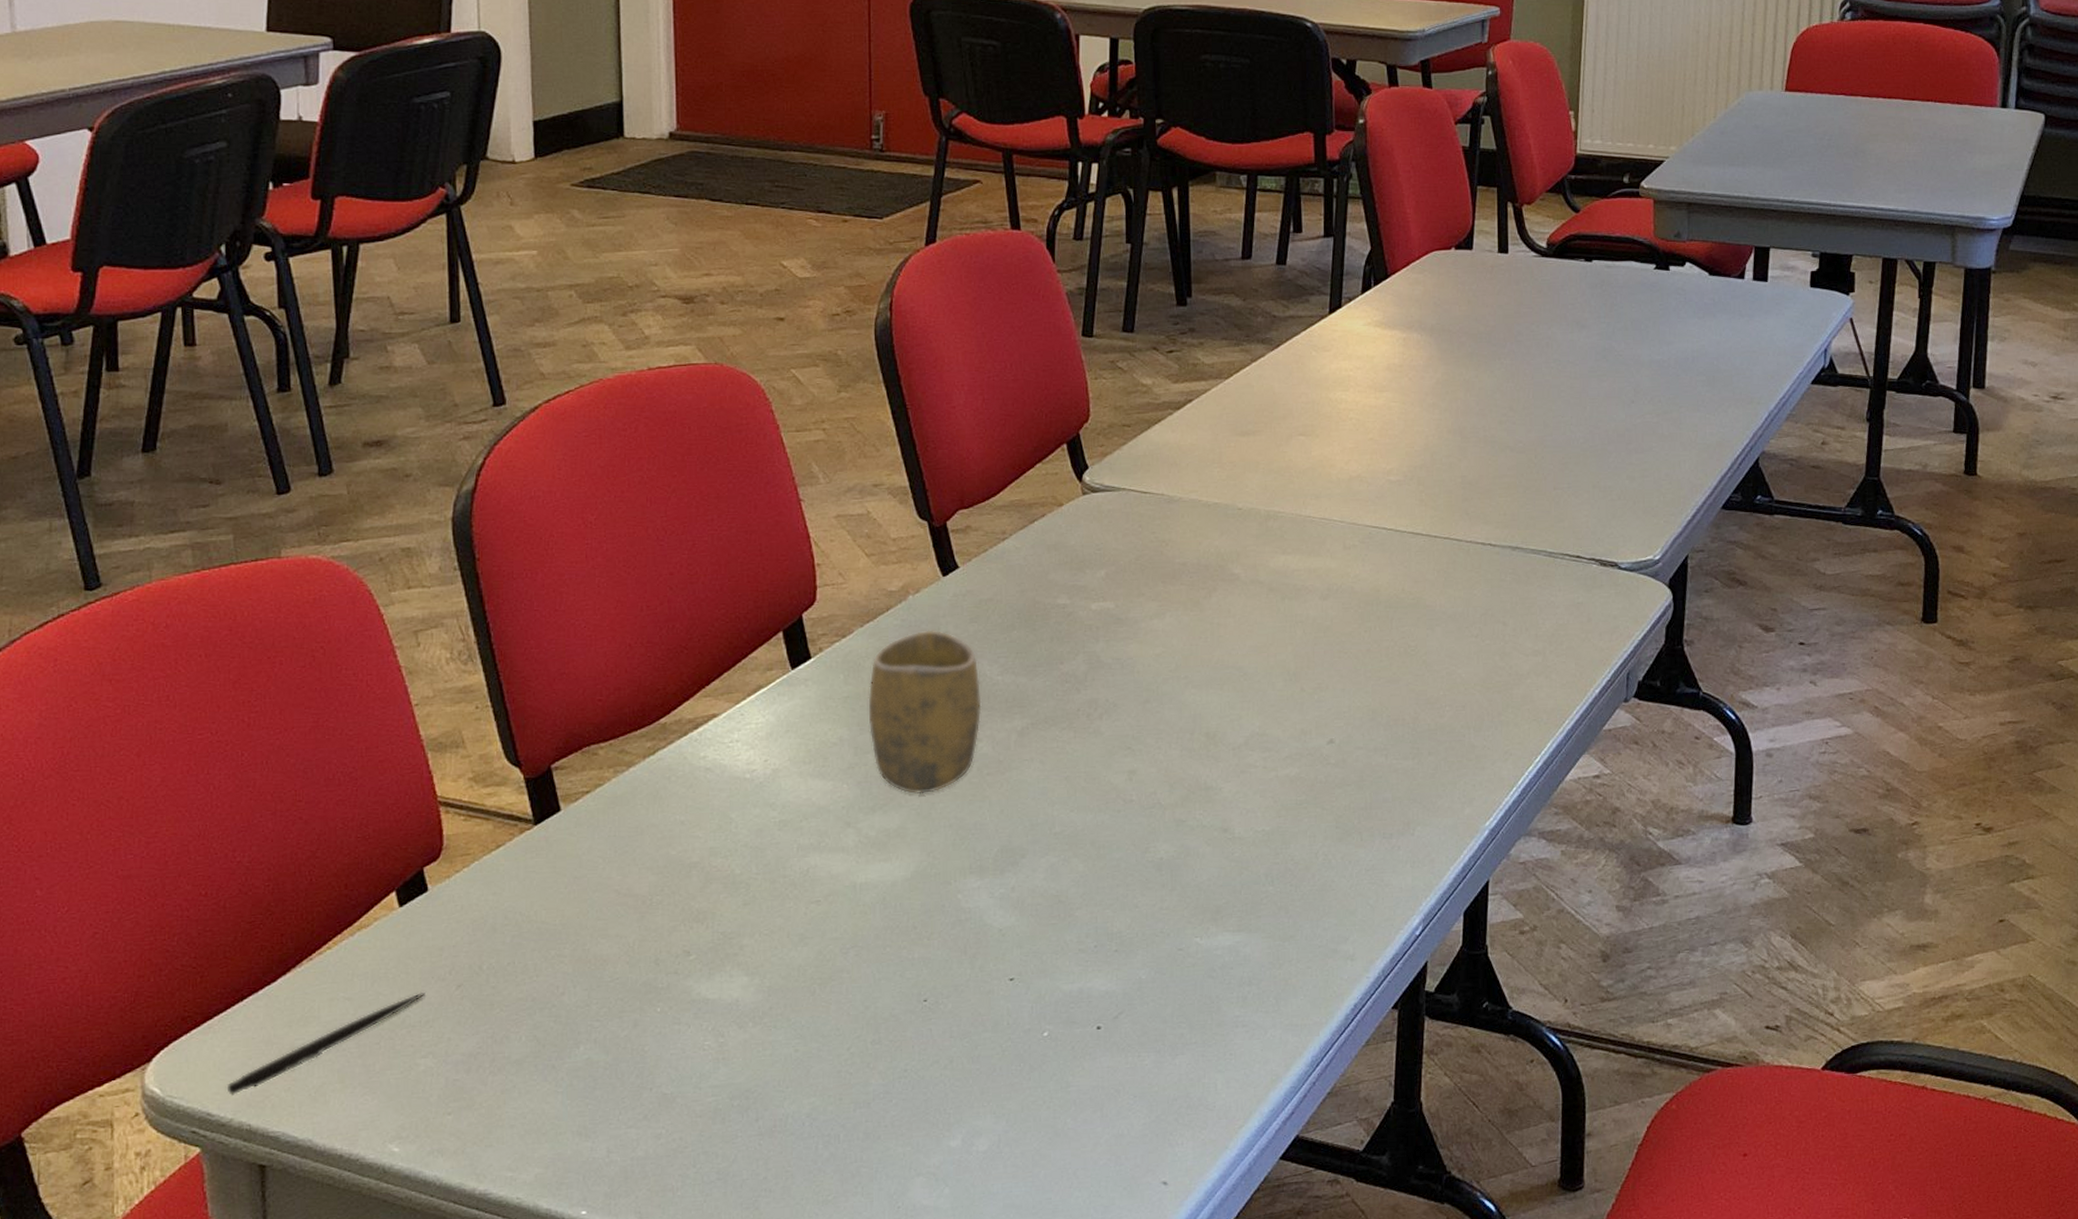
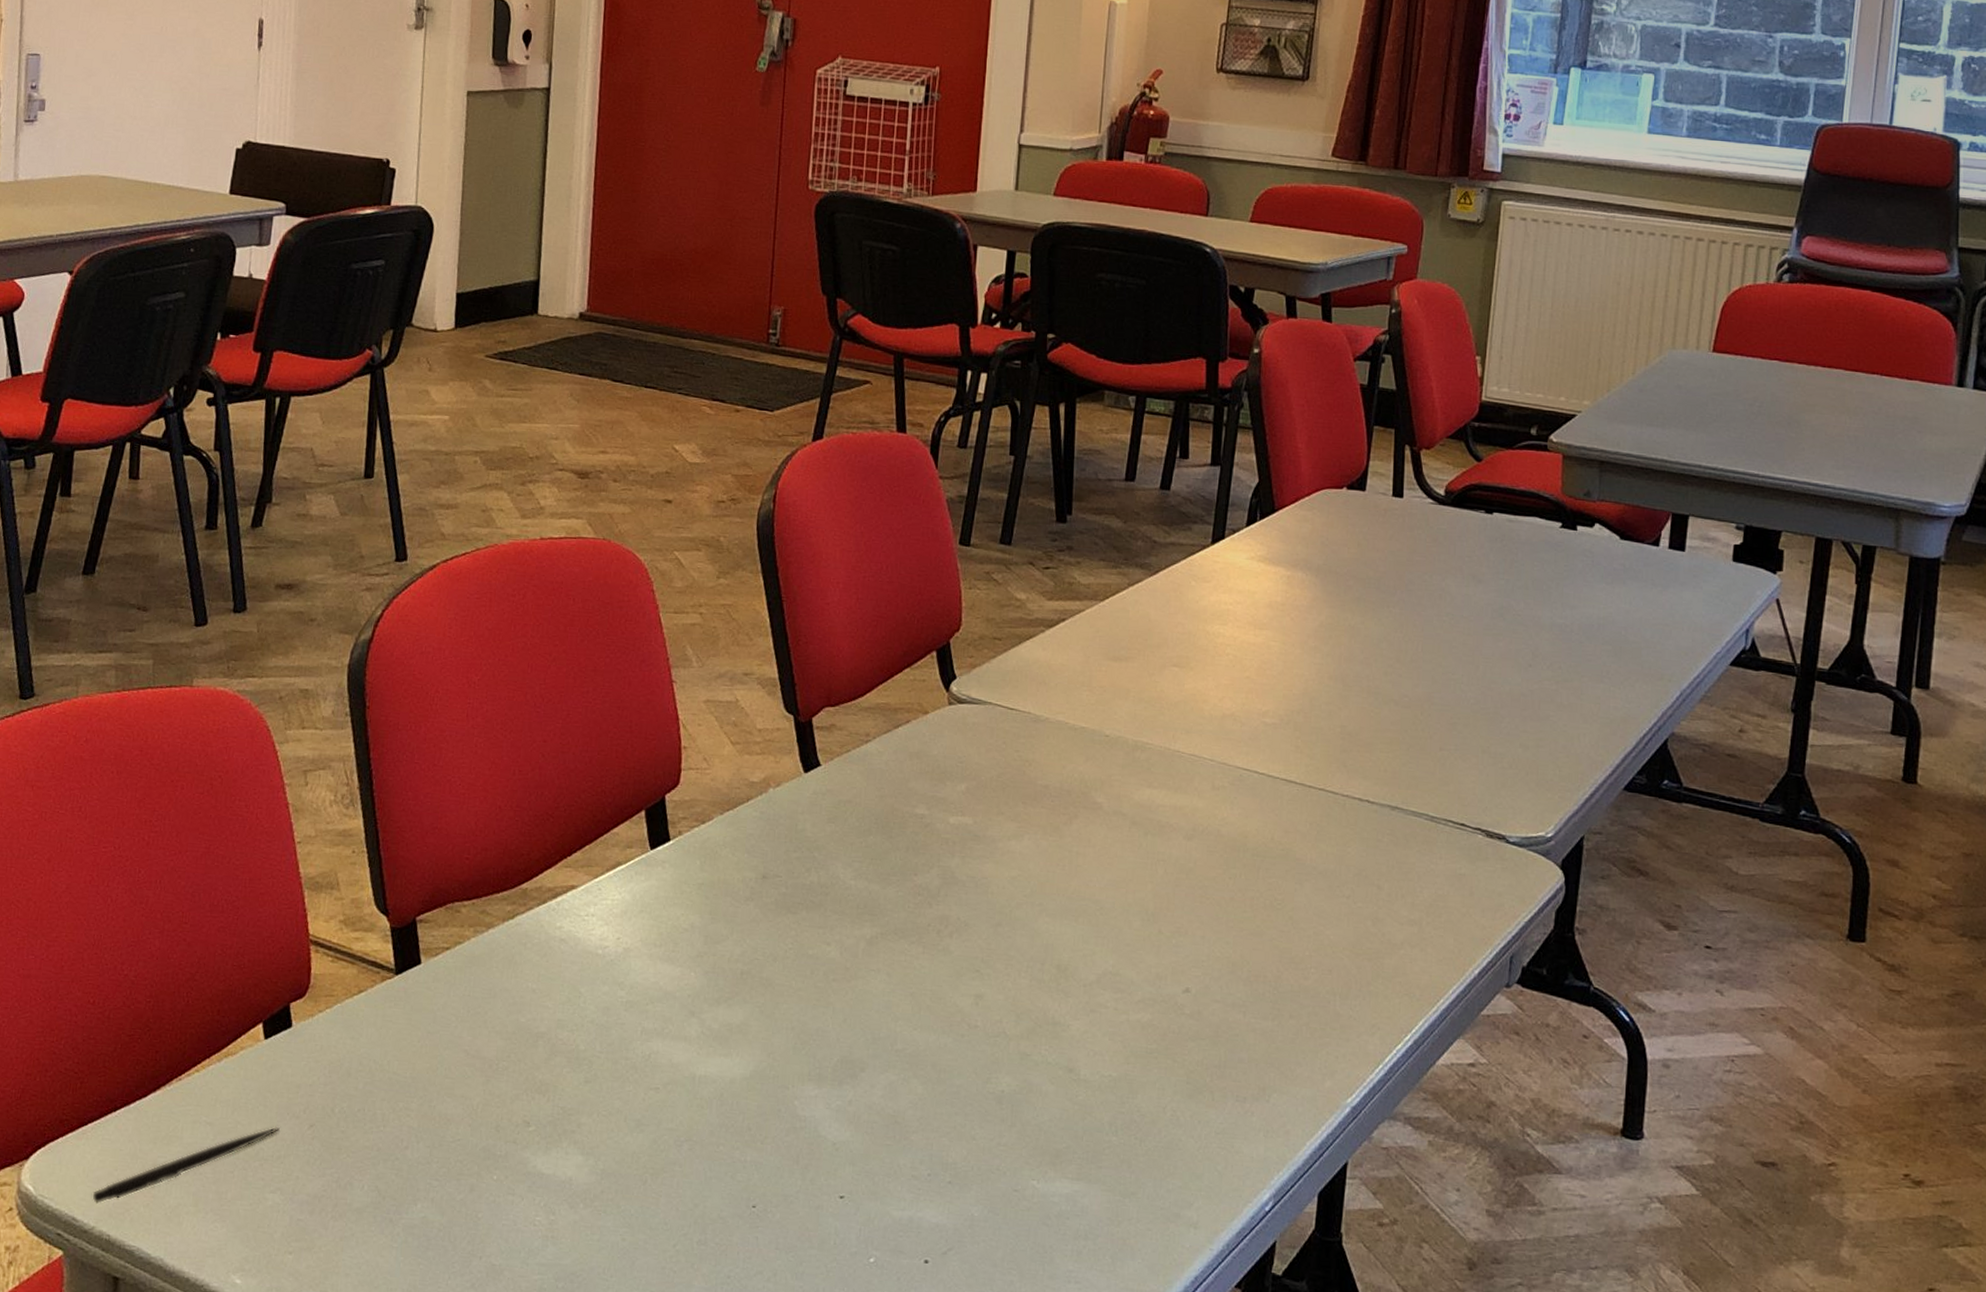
cup: present [868,630,982,795] -> none [721,825,833,992]

